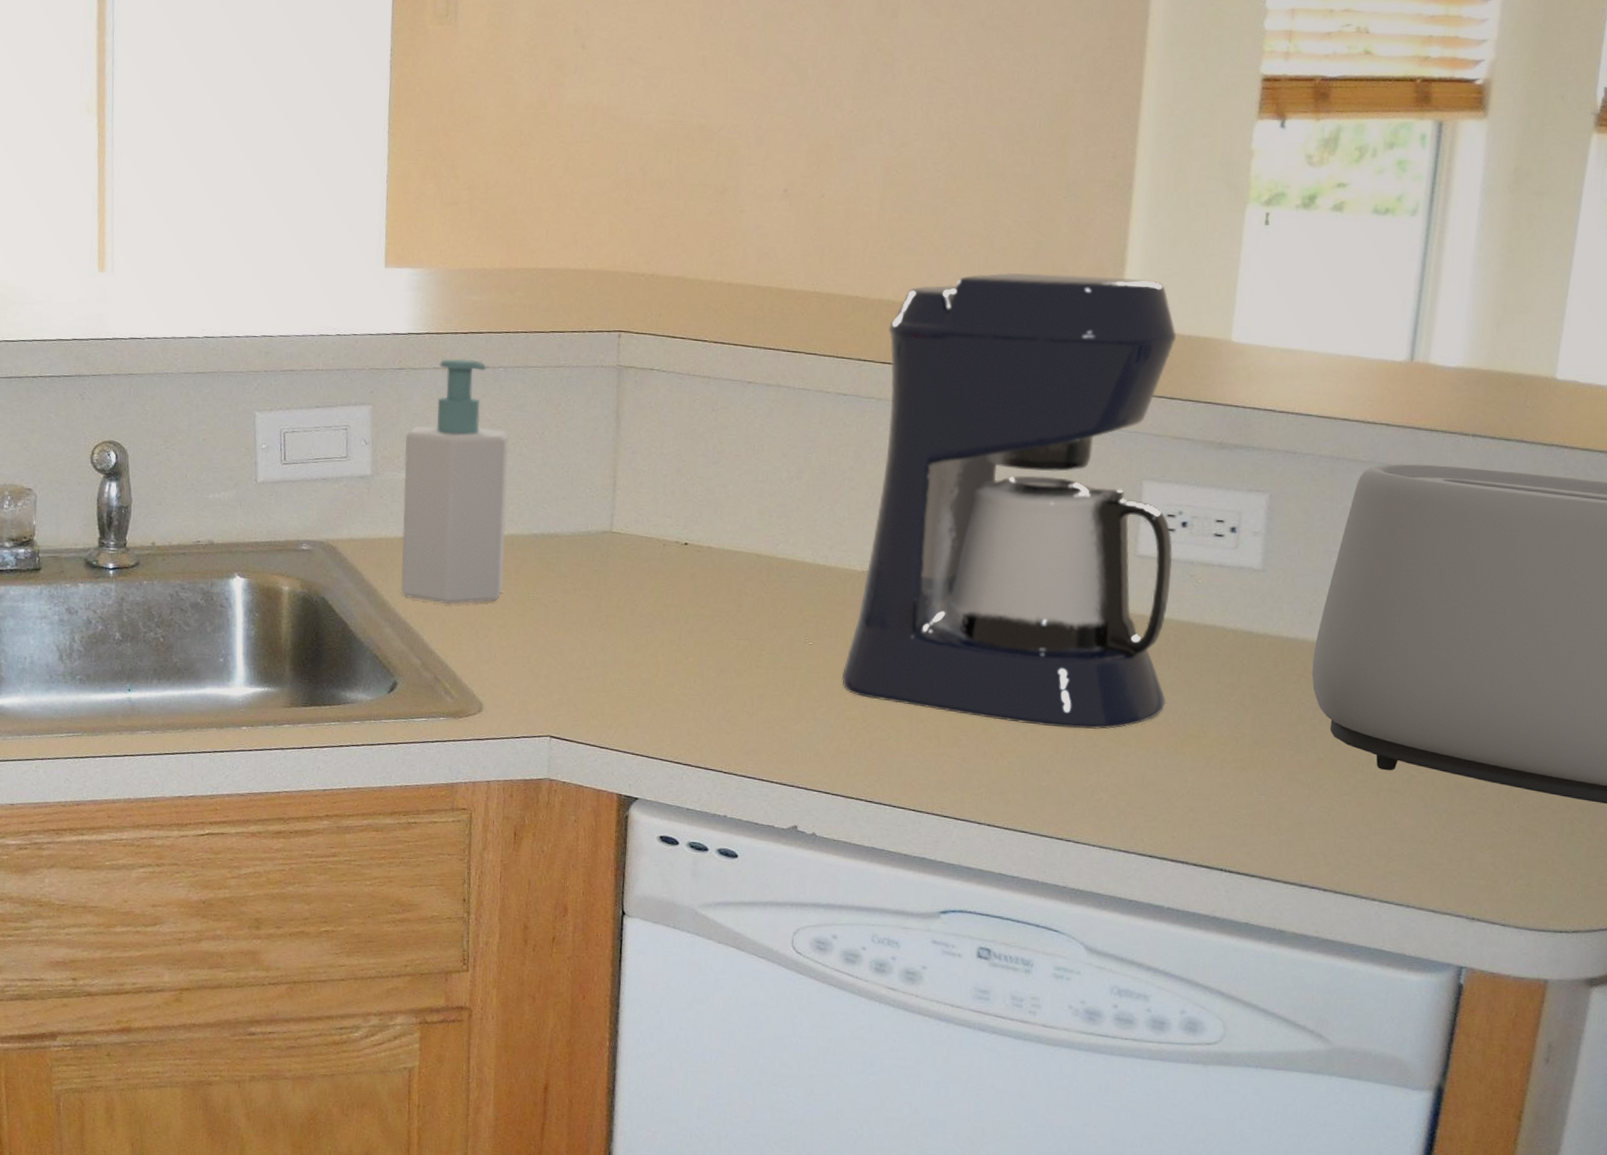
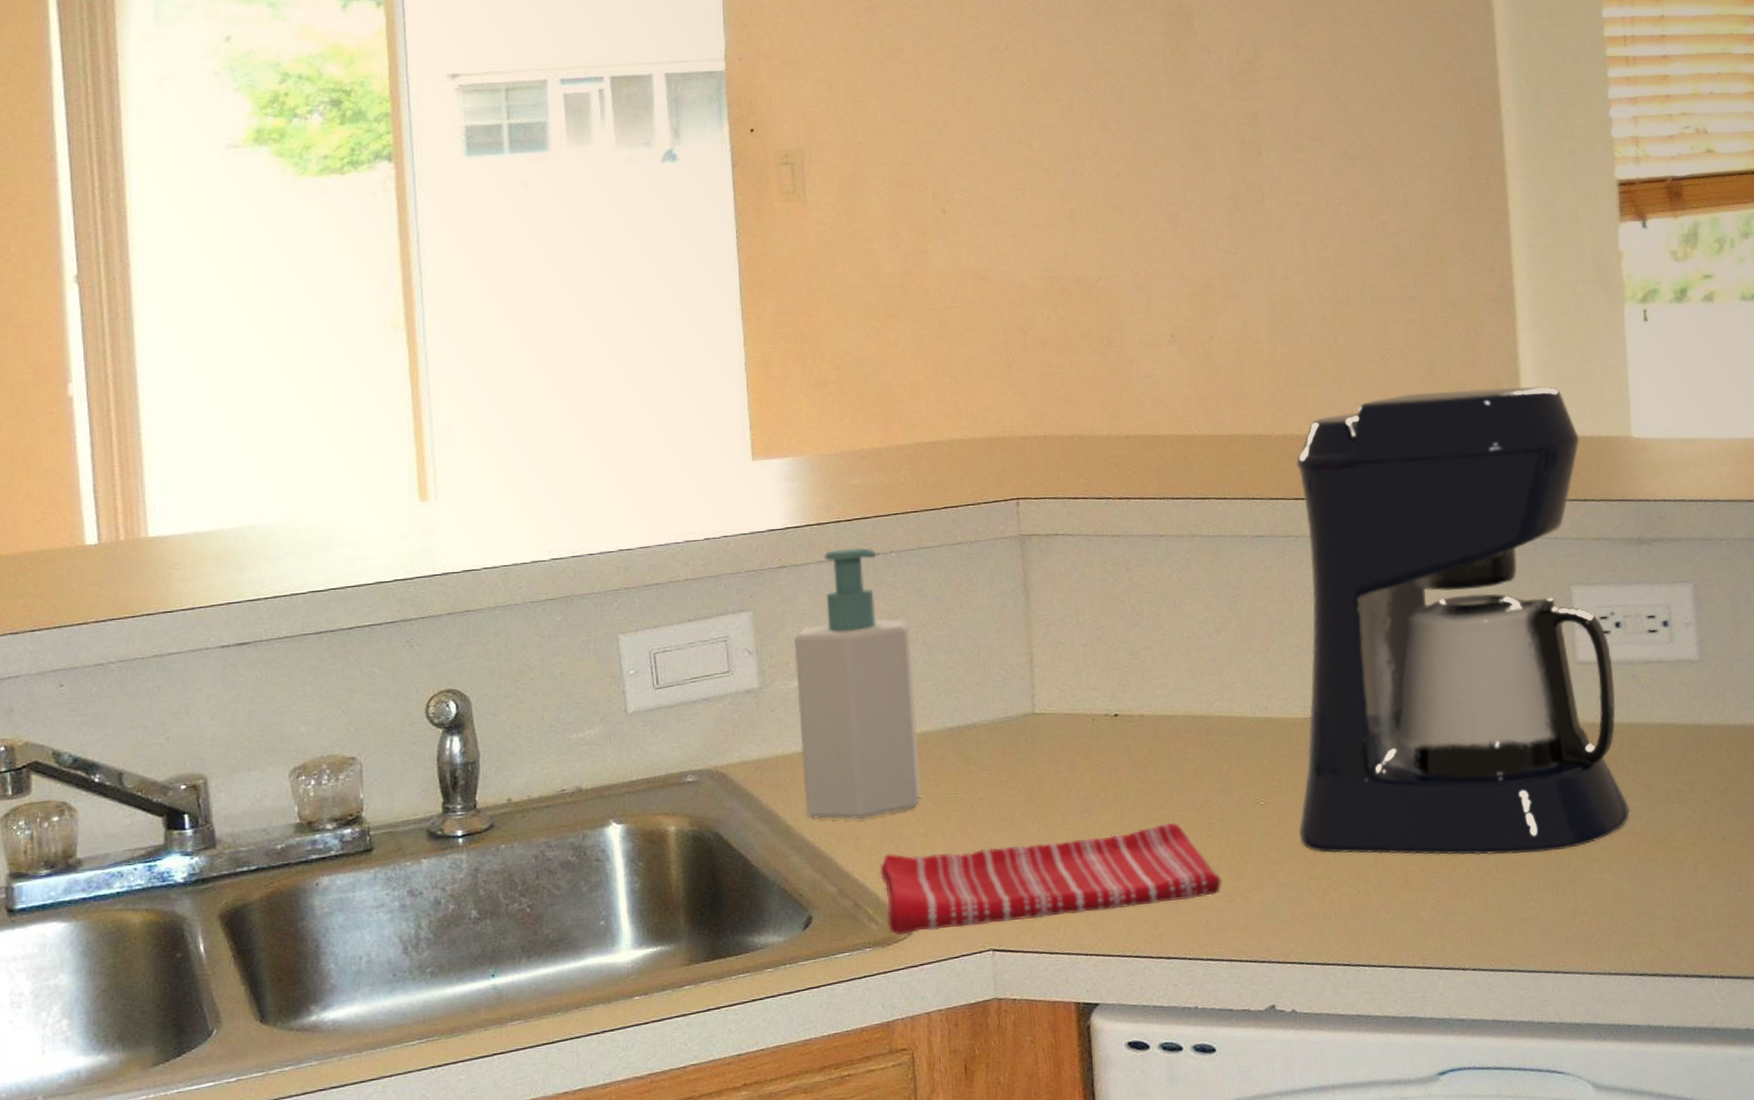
dish towel: none [459,638,763,720] -> present [880,822,1221,935]

